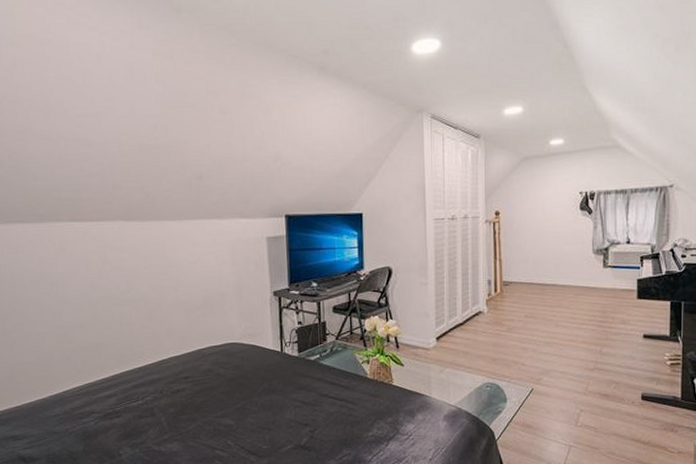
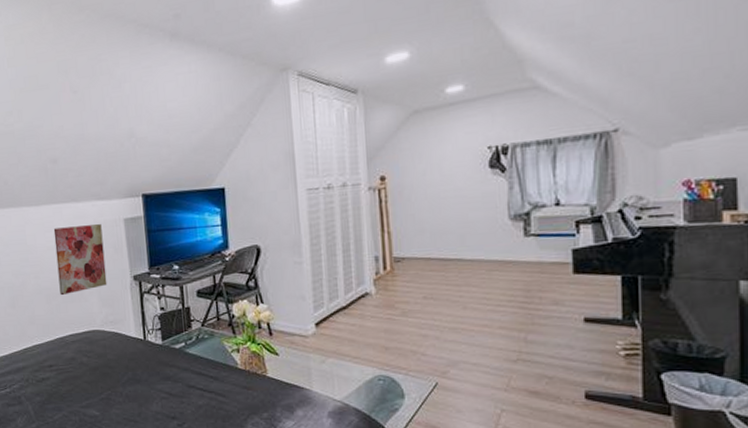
wall art: none [195,241,248,309] -> present [53,224,107,296]

